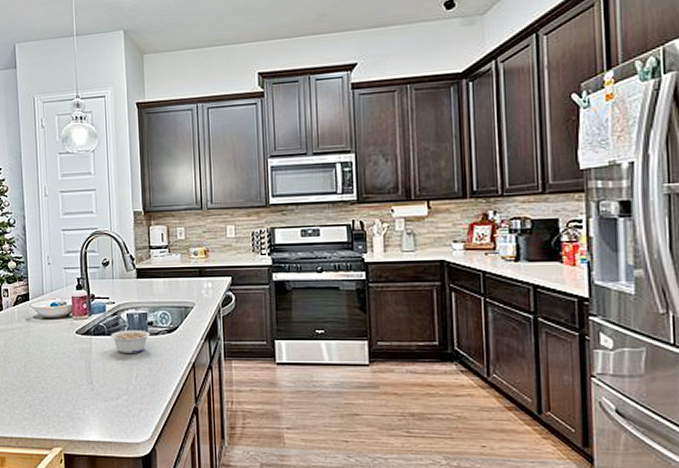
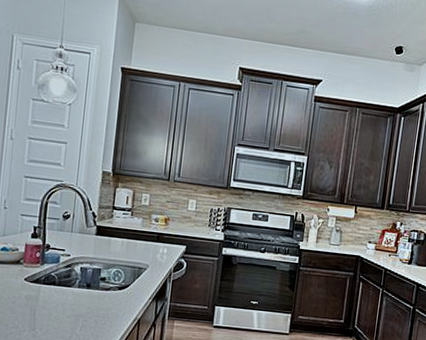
legume: present [110,330,151,353] -> none [60,282,102,306]

